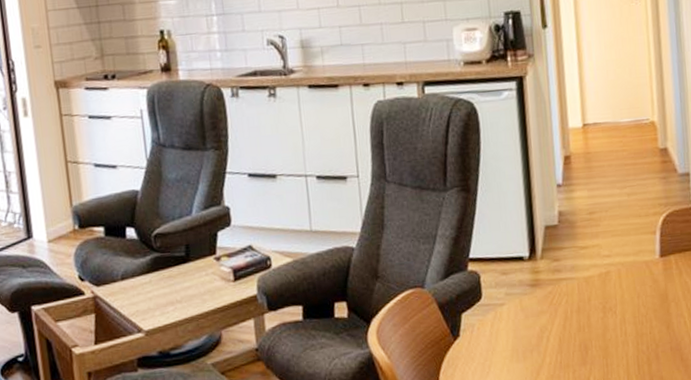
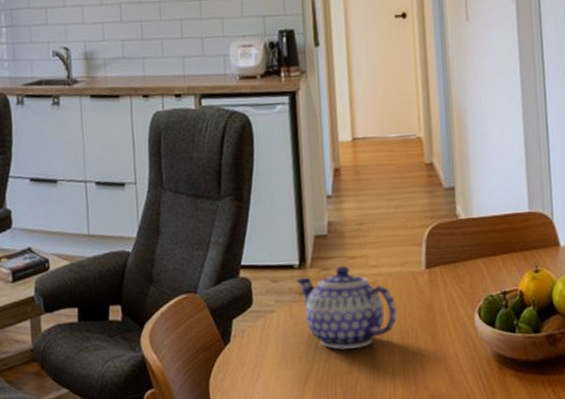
teapot: none [526,256,631,342] -> present [296,265,397,350]

